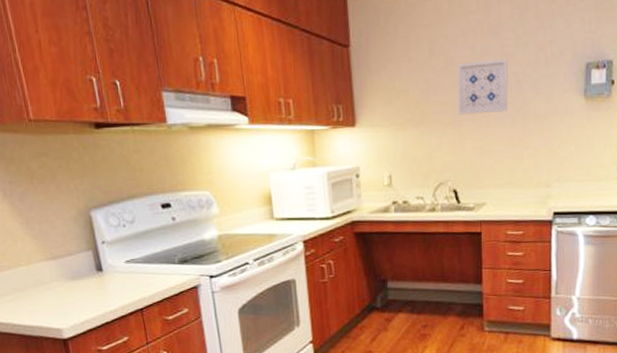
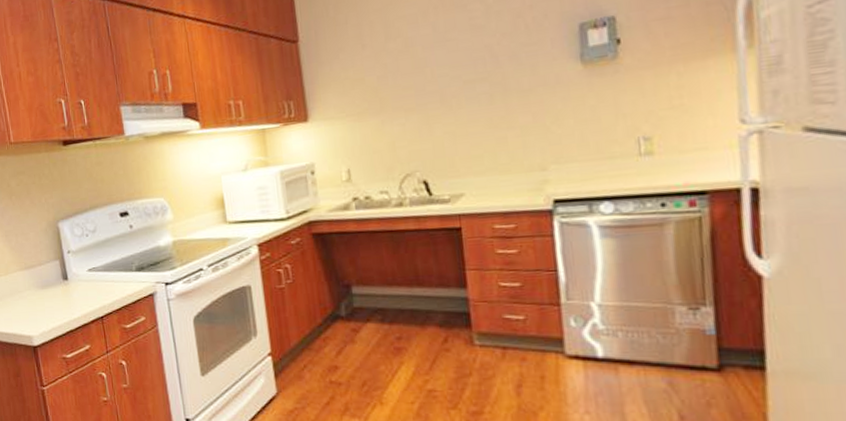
wall art: present [457,58,509,115] -> none [418,31,483,99]

